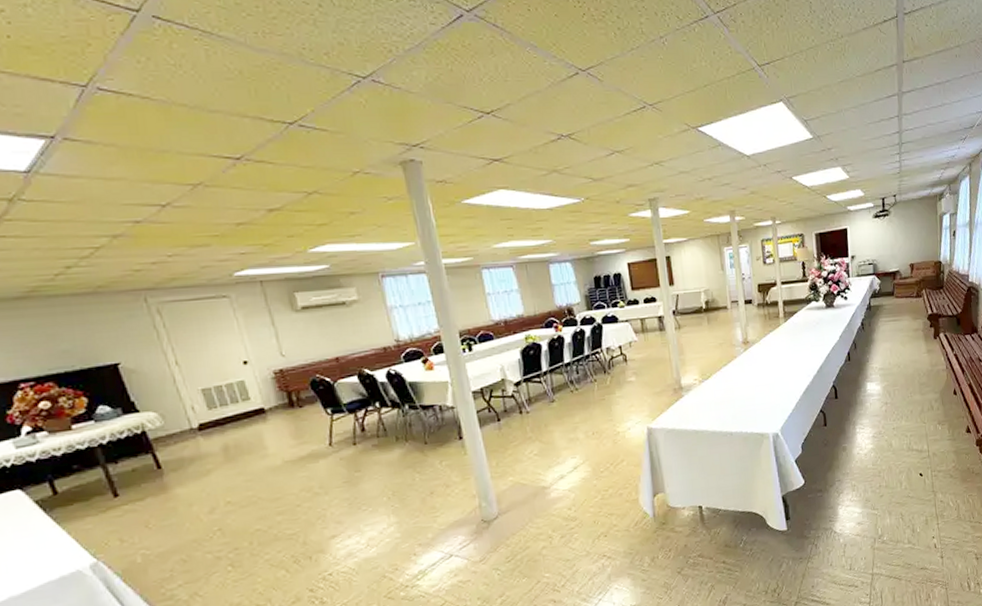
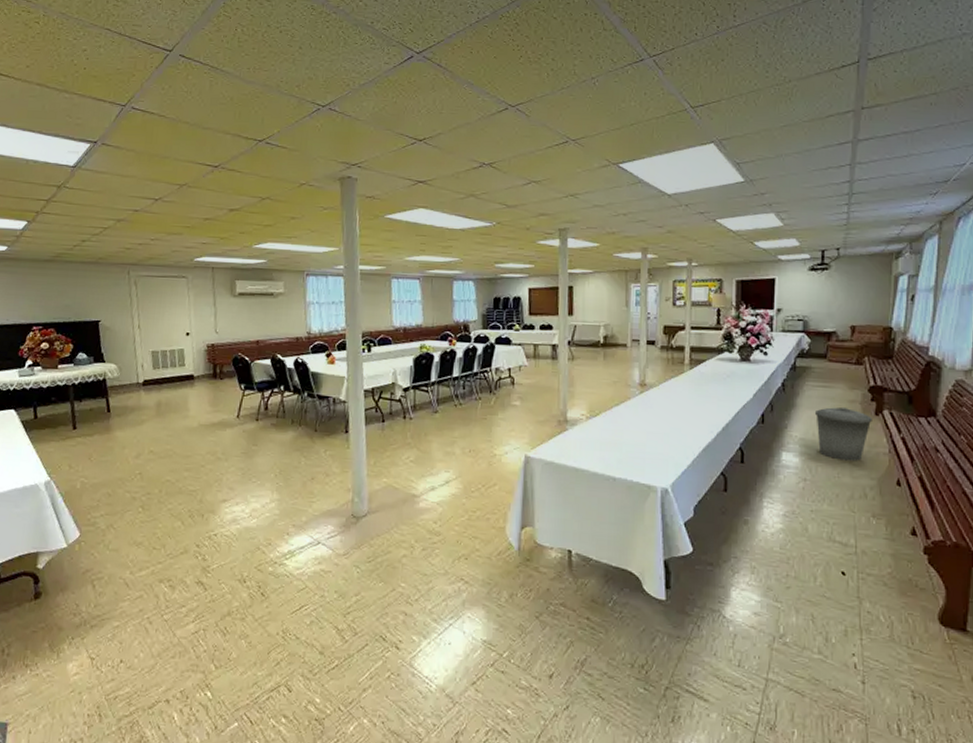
trash can: none [888,336,932,382] -> present [814,407,872,461]

